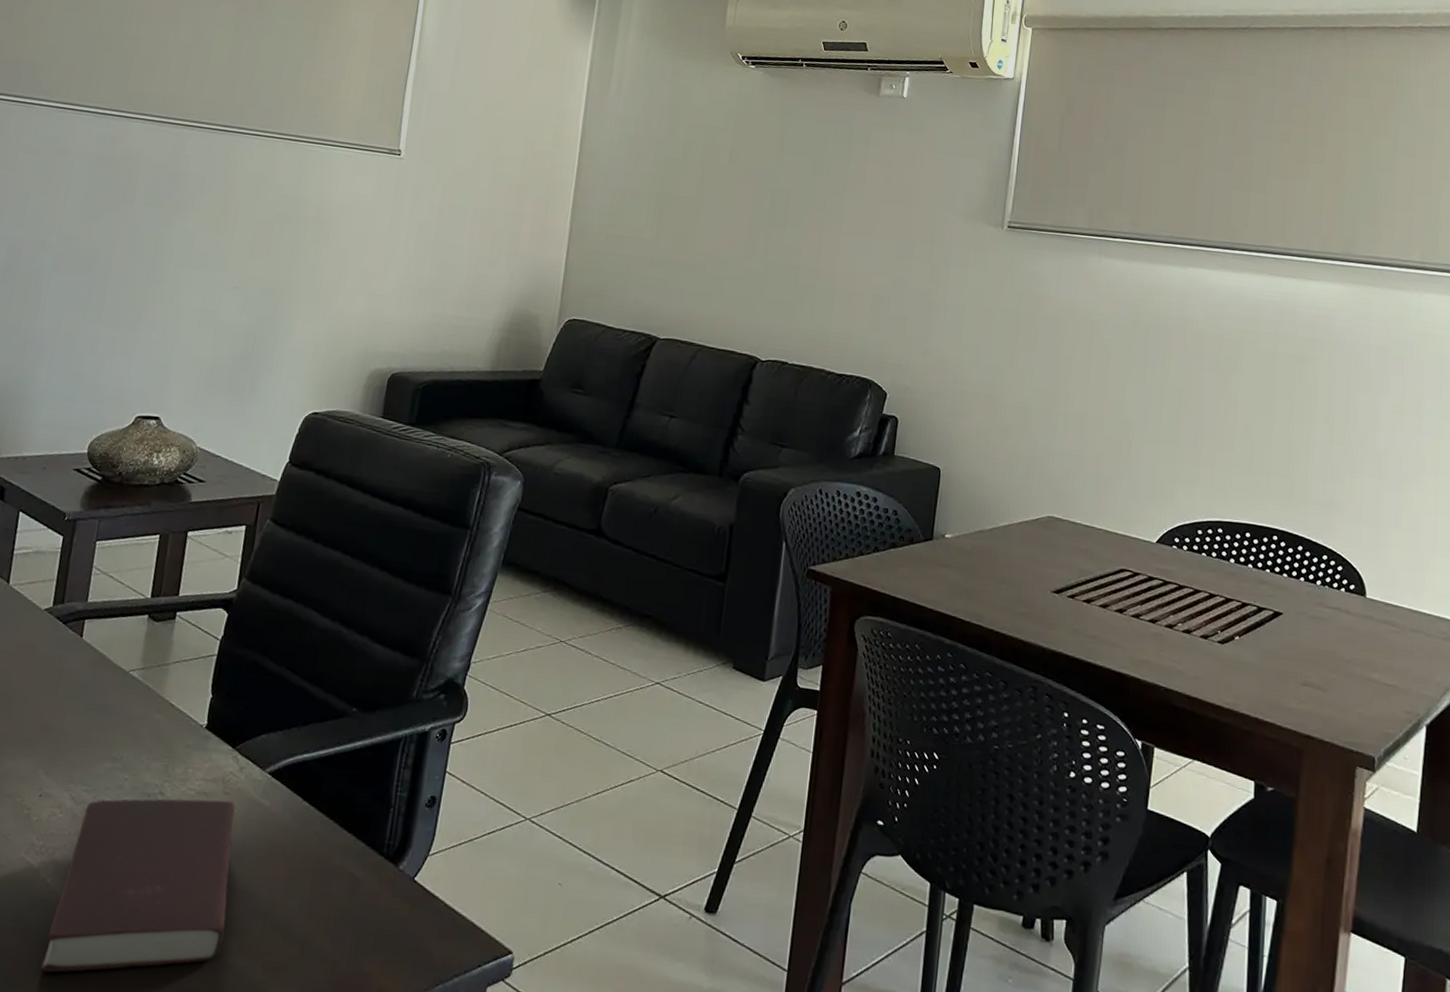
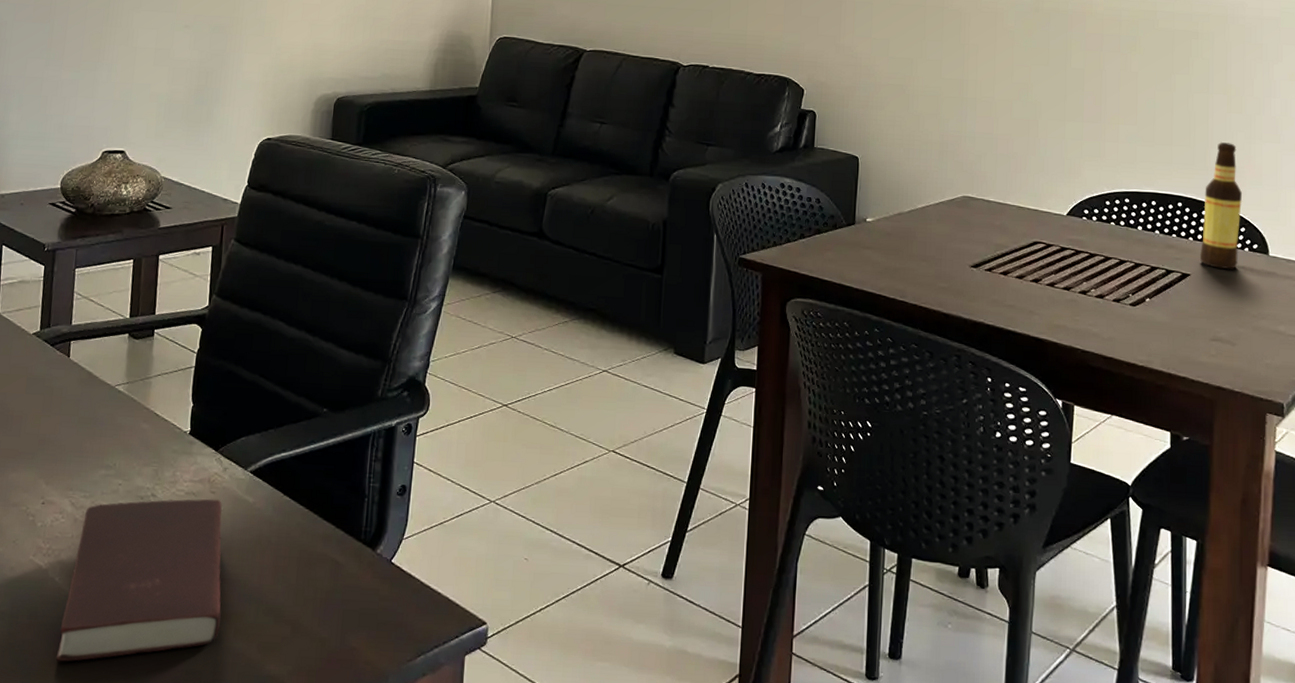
bottle: none [1293,474,1341,611] -> present [1199,142,1242,270]

